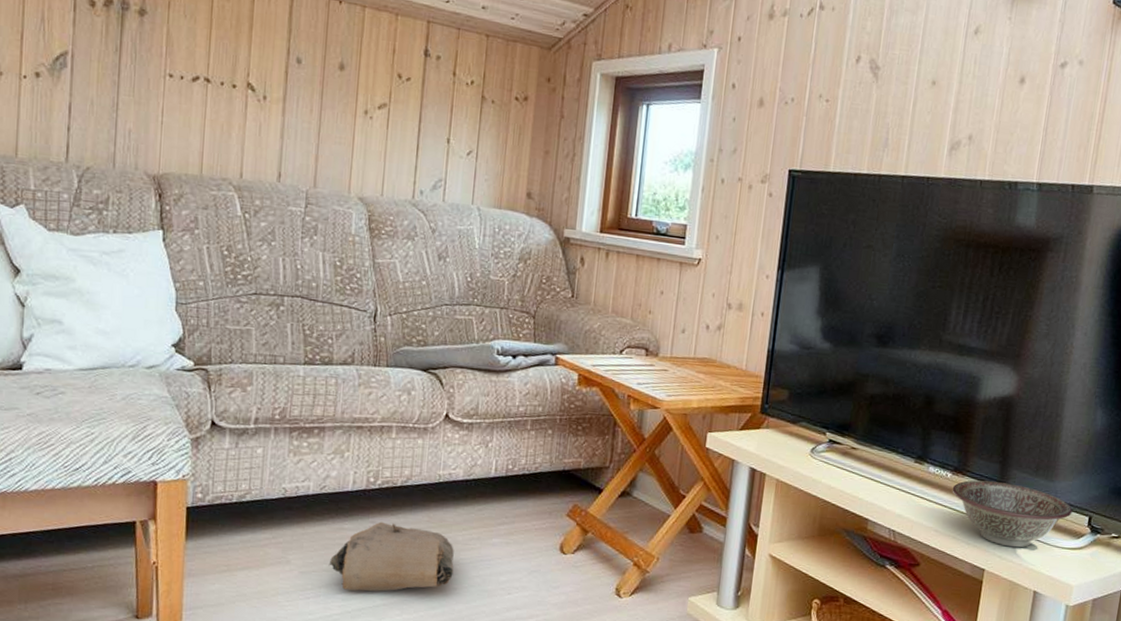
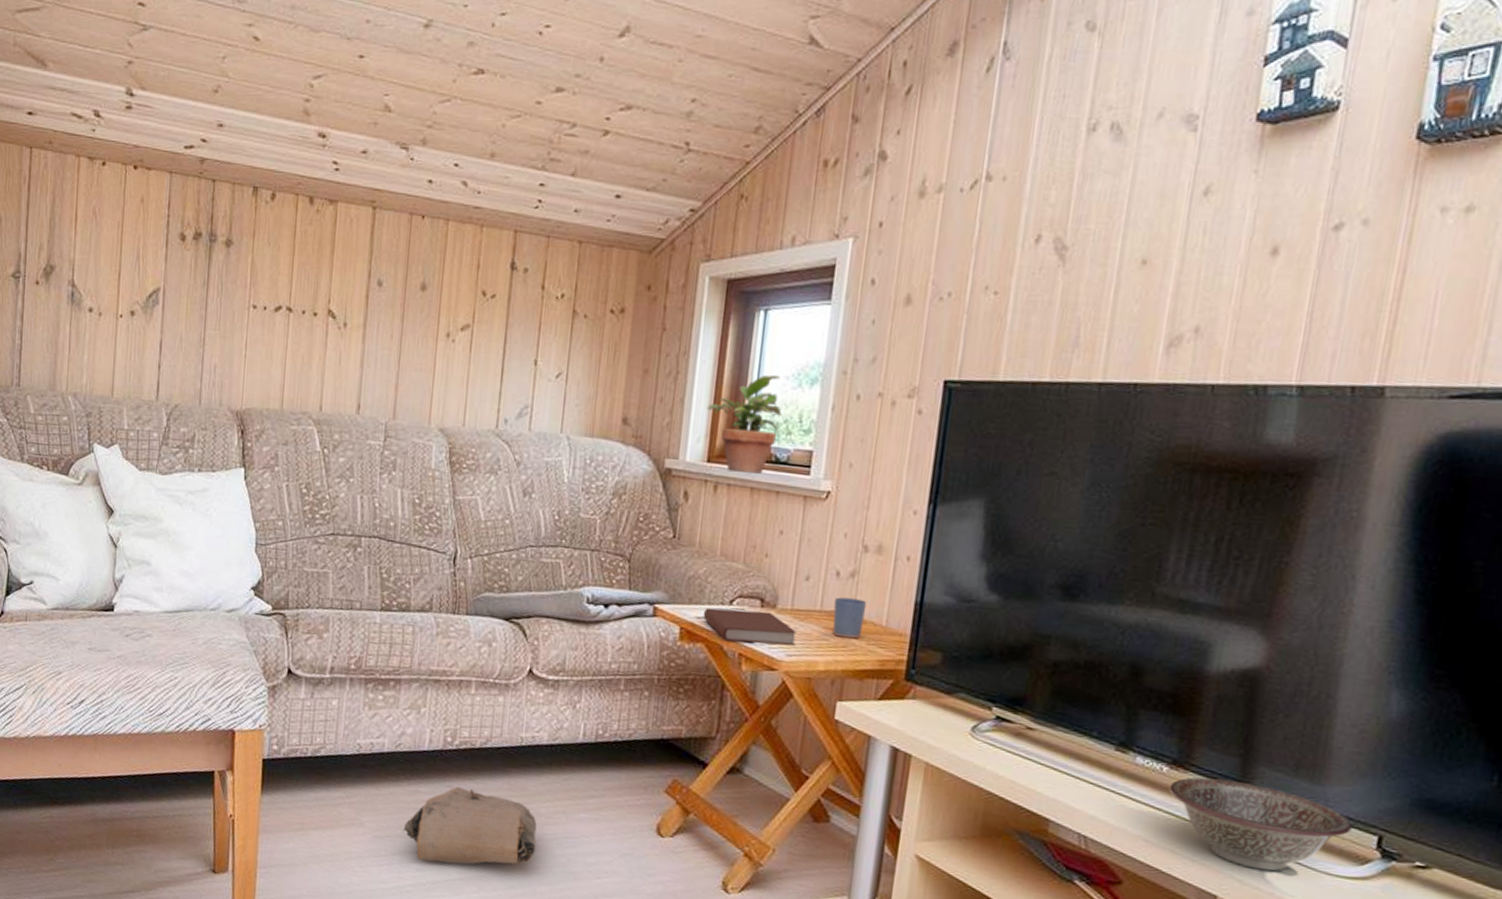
book: none [597,357,676,388] -> present [702,608,798,646]
potted plant: none [599,159,662,243] -> present [706,374,782,474]
mug: none [704,346,731,381] -> present [833,597,867,639]

